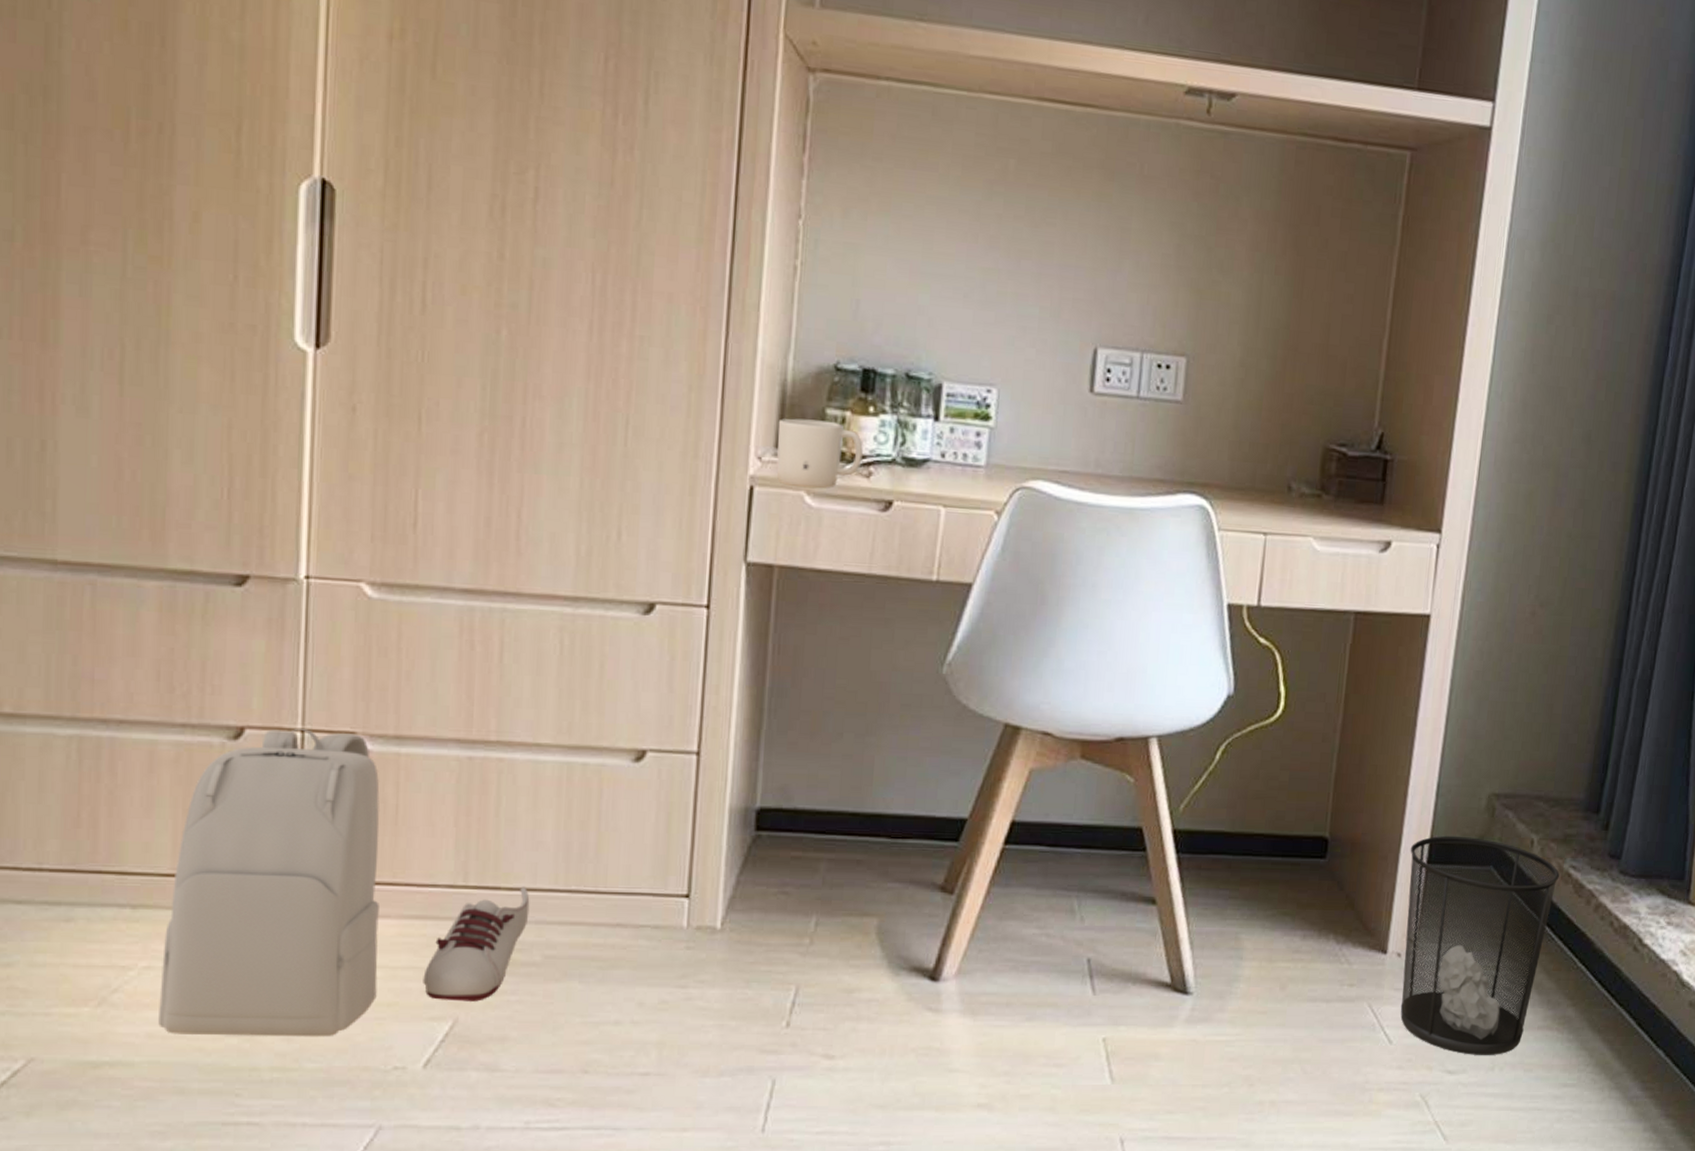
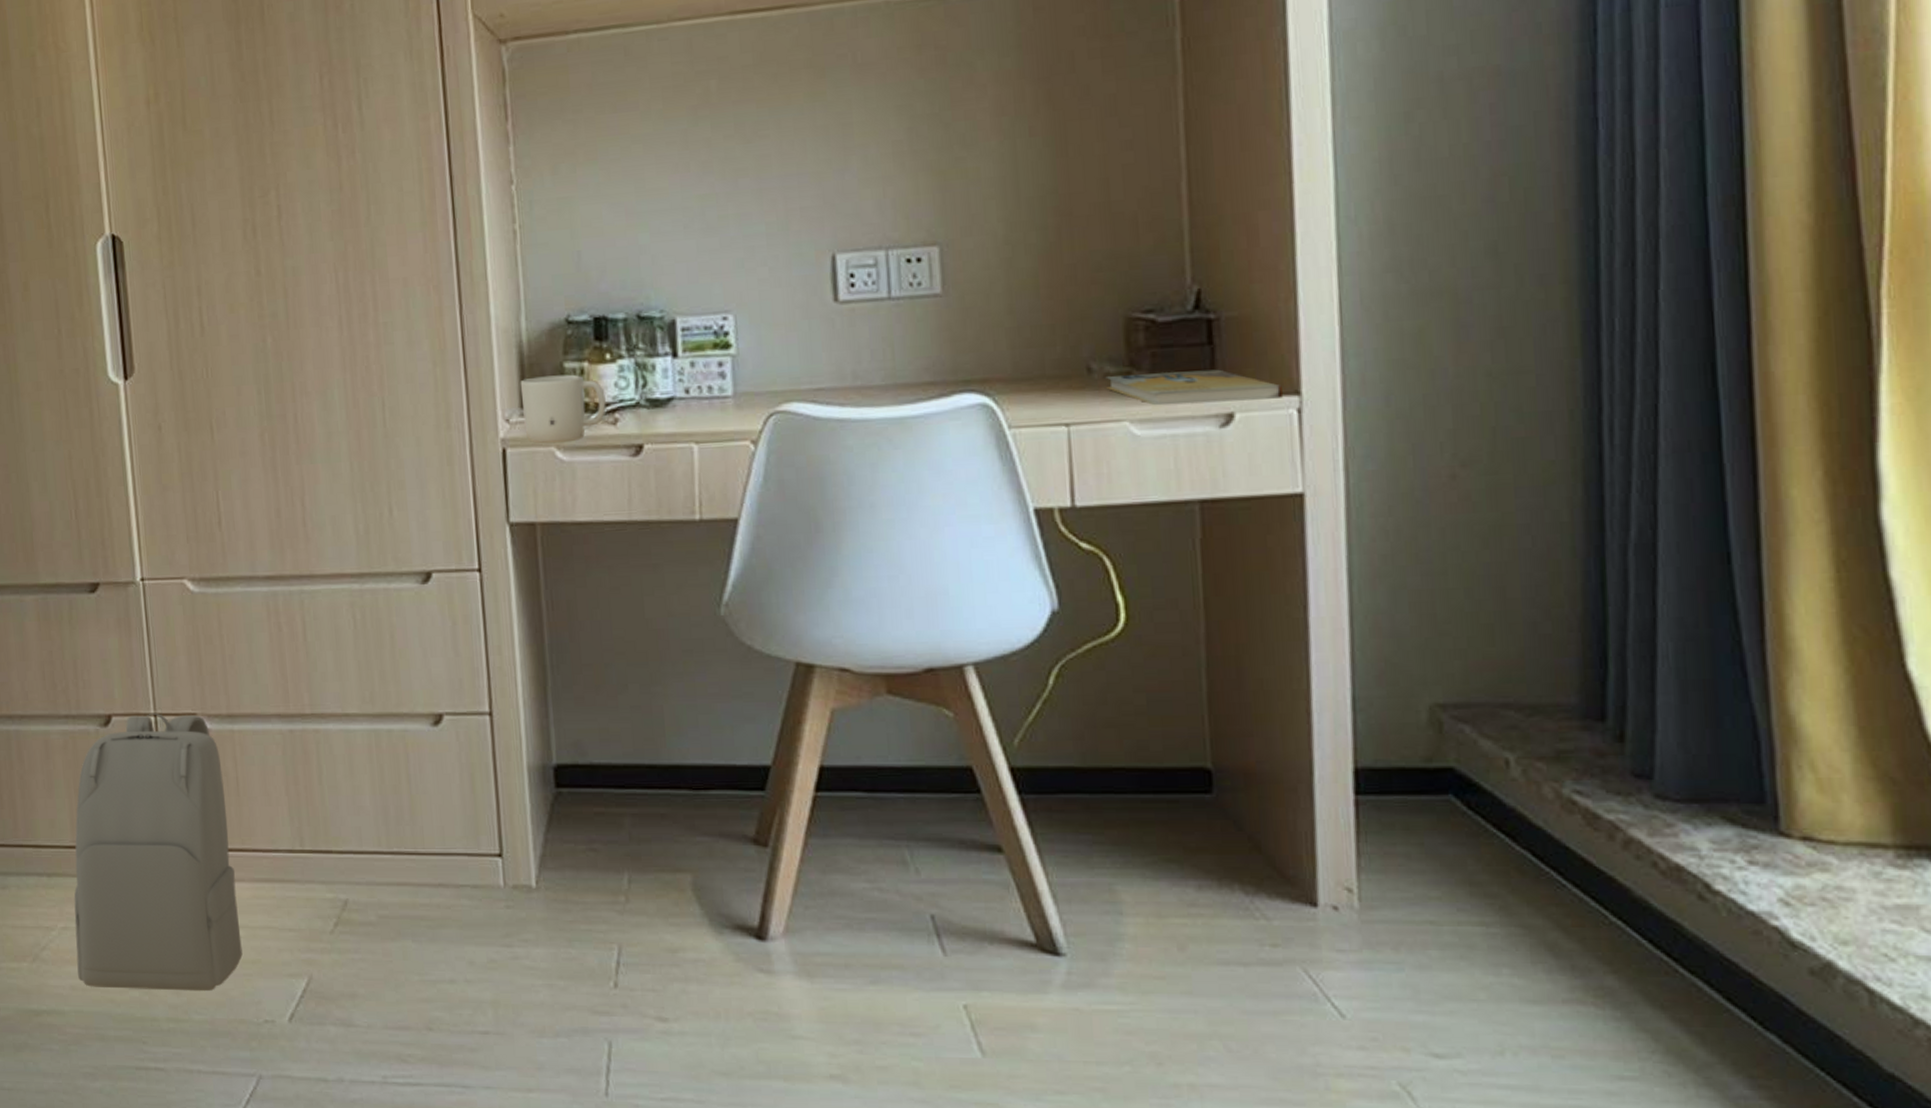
shoe: present [423,886,530,1002] -> none [278,849,360,960]
book: none [1299,496,1430,534] -> present [1105,369,1284,406]
waste bin: present [1400,836,1560,1055] -> none [1327,760,1558,1036]

